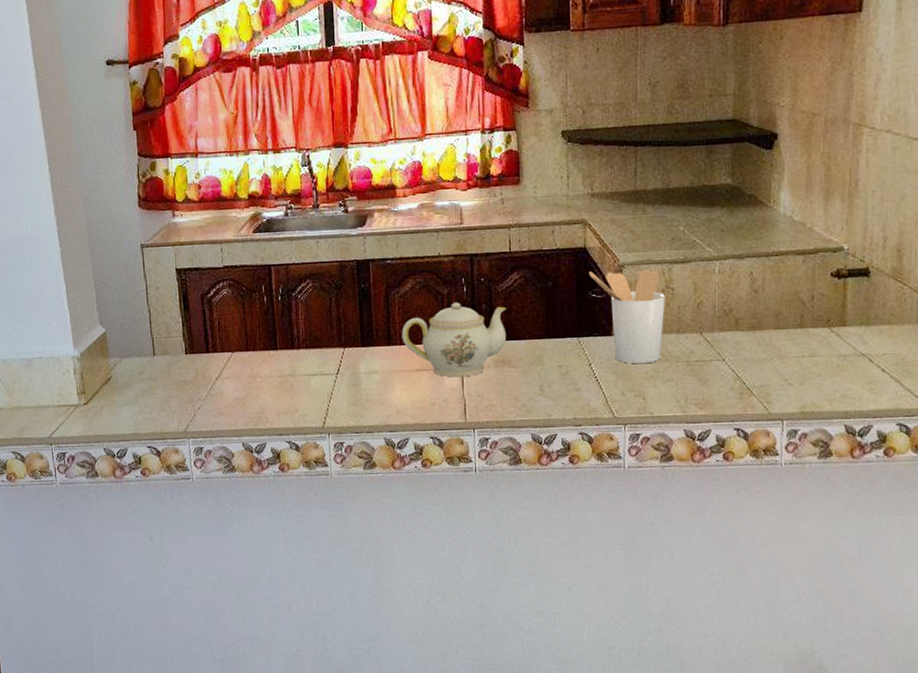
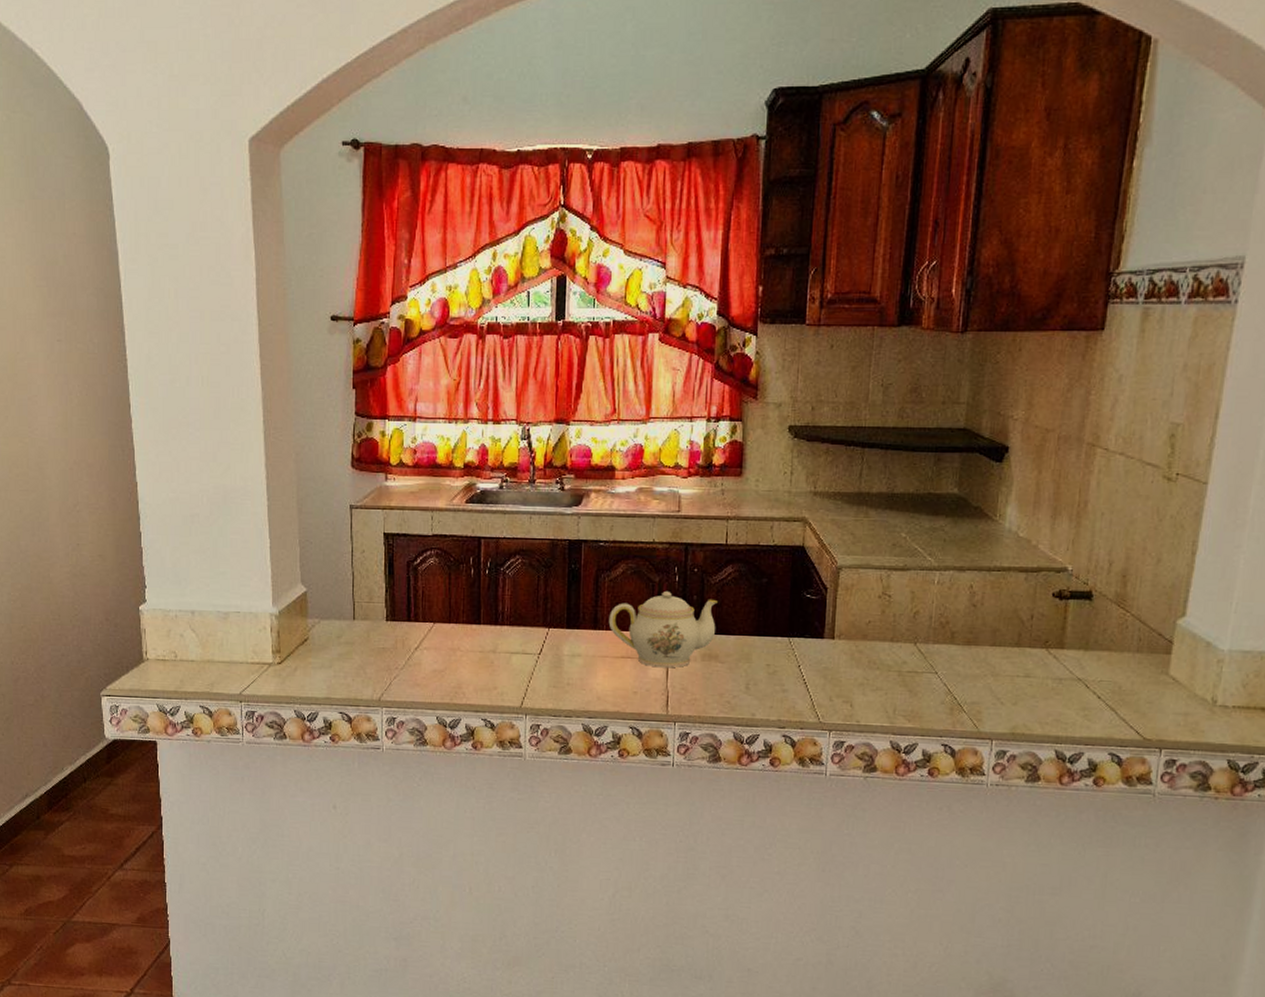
utensil holder: present [589,269,665,364] -> none [805,571,881,669]

